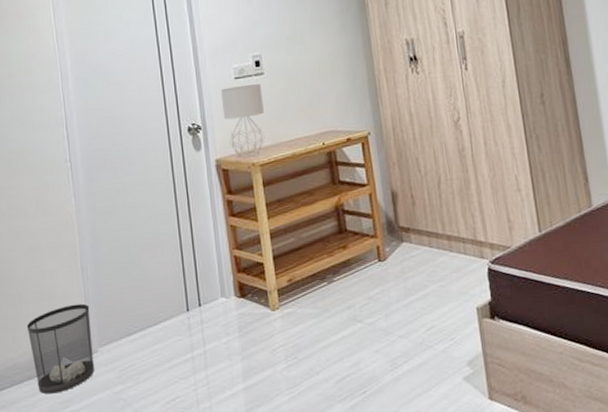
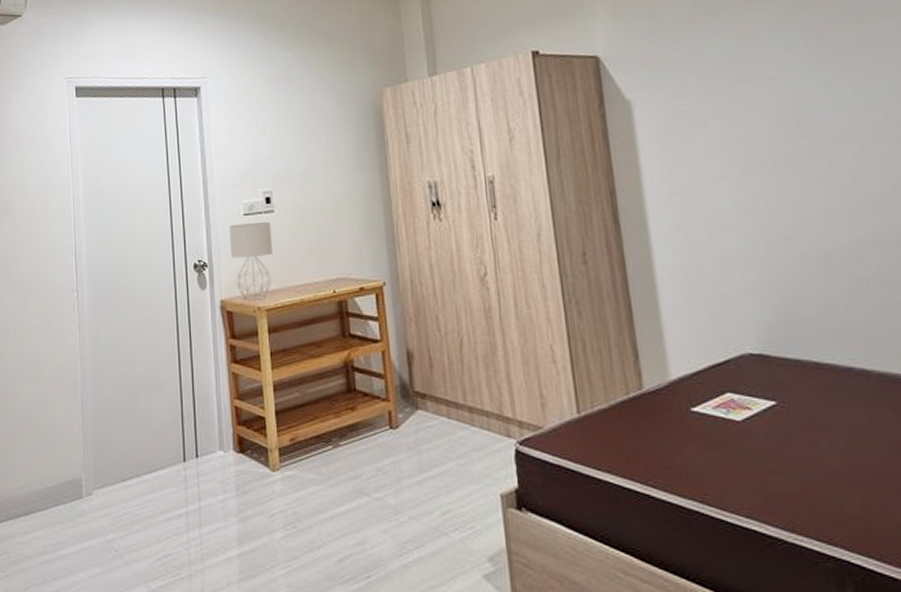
waste bin: present [26,303,94,394] -> none [25,441,88,534]

